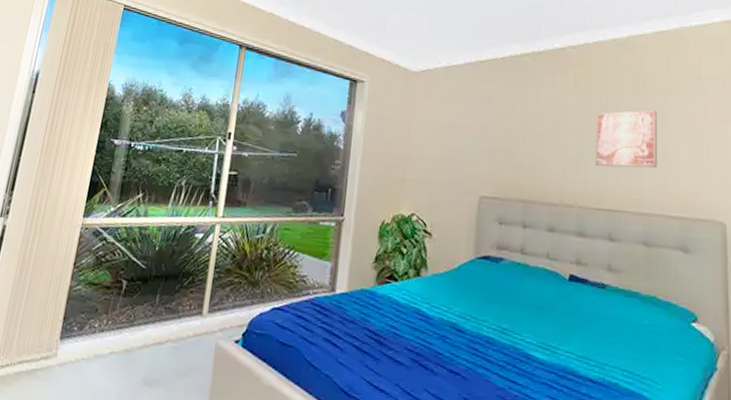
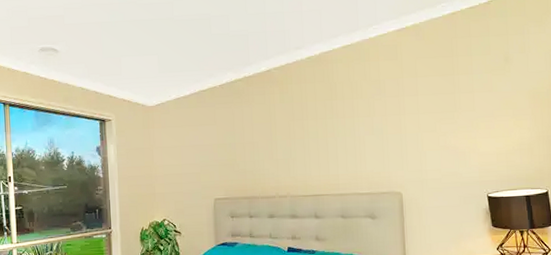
wall art: present [596,110,657,168] -> none [299,113,349,162]

